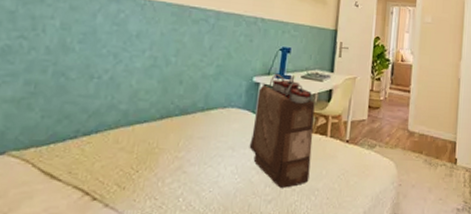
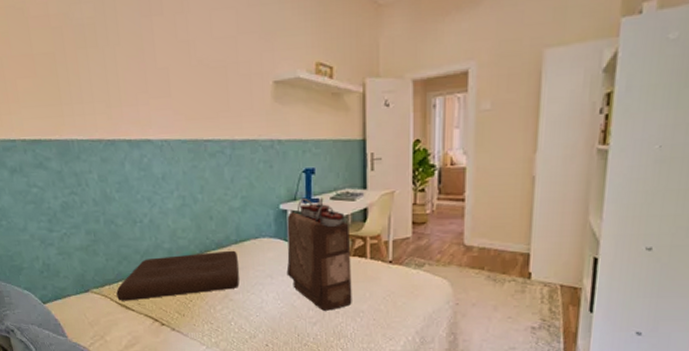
cushion: none [42,117,202,169] -> present [116,250,239,301]

